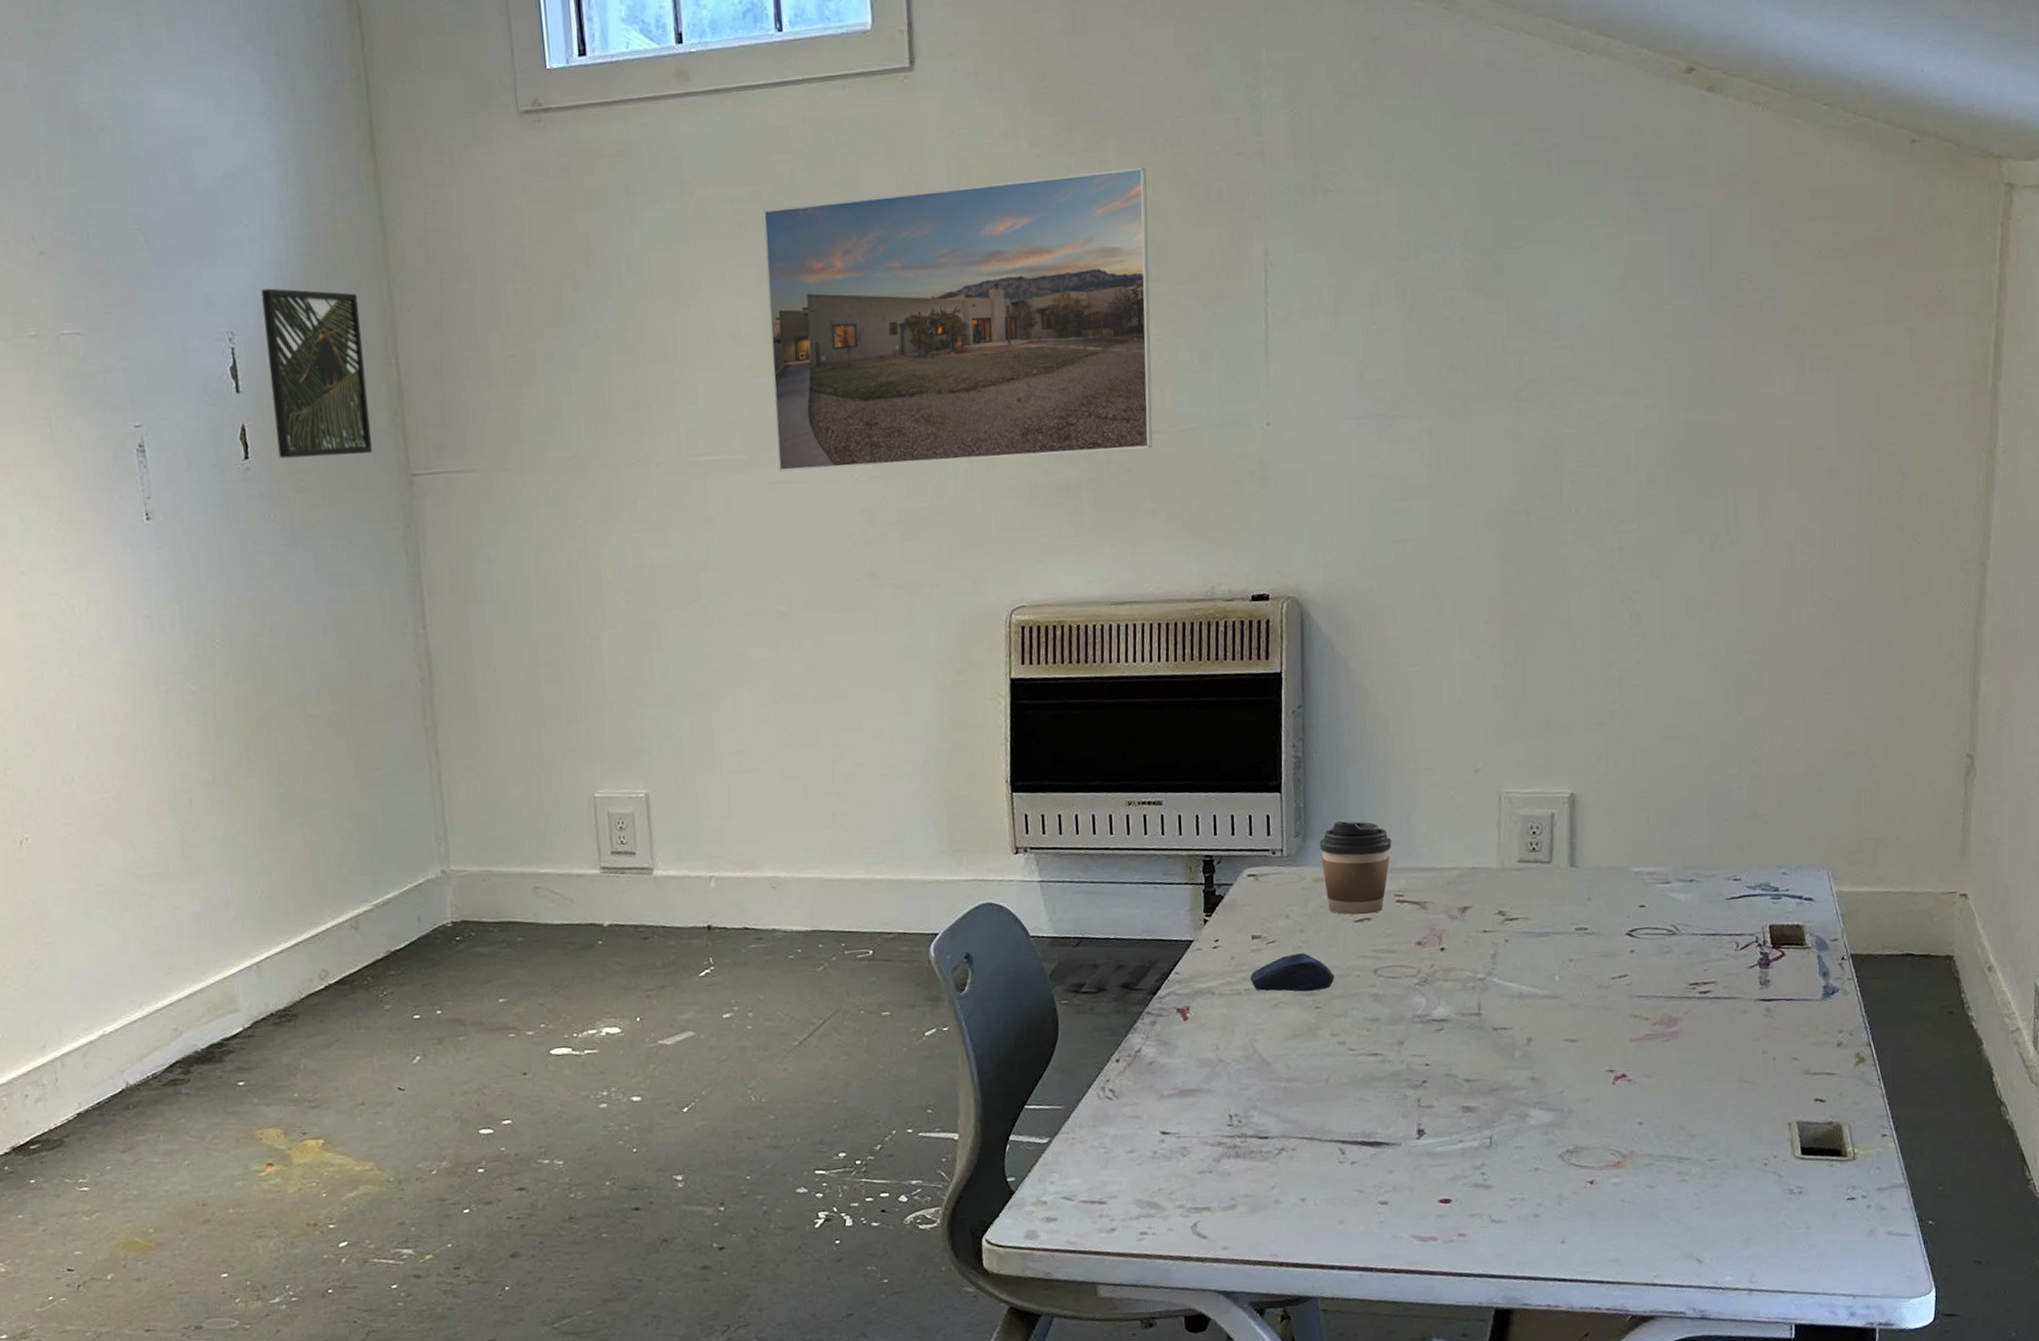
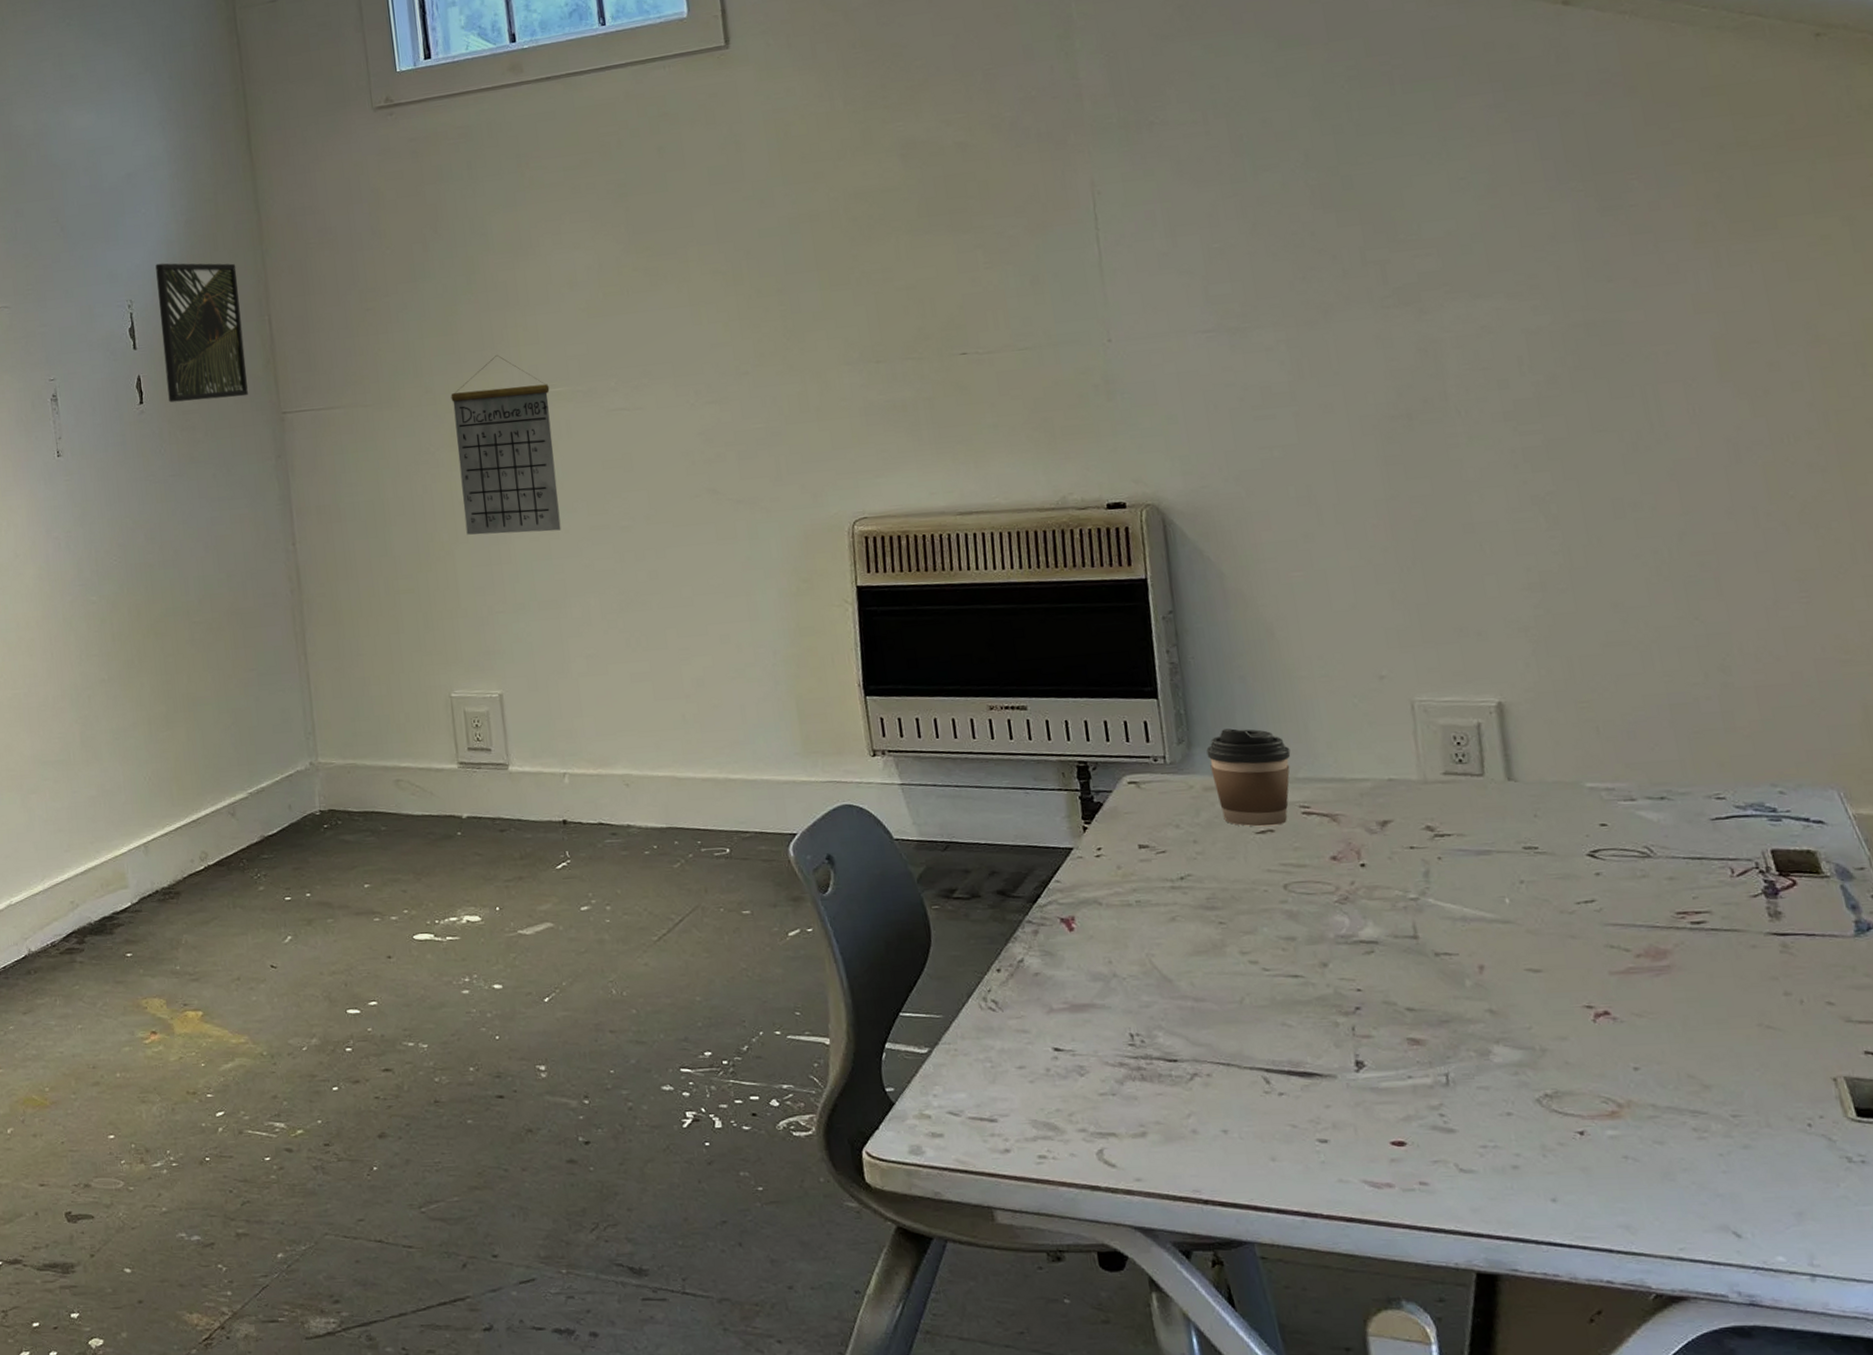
calendar: none [601,415,716,620] -> present [451,354,562,535]
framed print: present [763,167,1153,472] -> none [593,115,989,400]
computer mouse: present [1250,953,1335,992] -> none [1140,865,1239,906]

